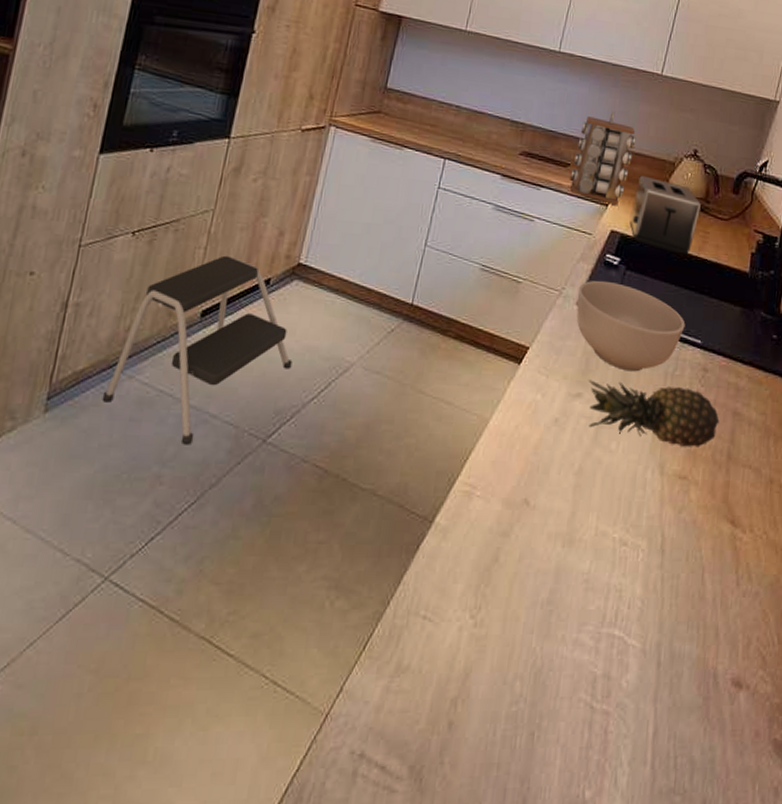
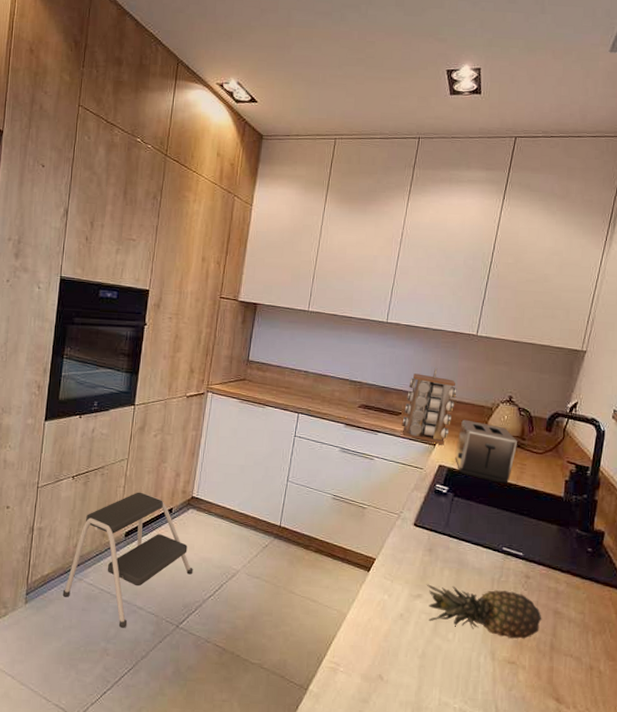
bowl: present [576,280,685,372] -> none [413,505,508,578]

